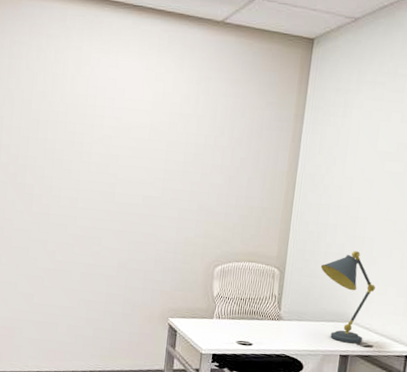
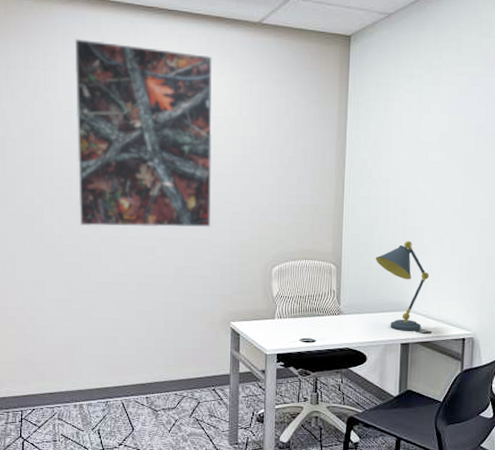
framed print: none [30,29,172,222] -> present [74,39,213,228]

